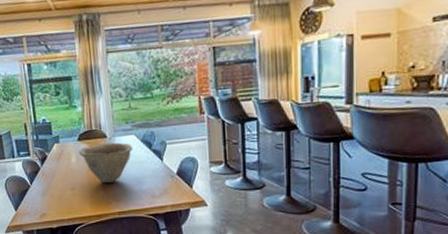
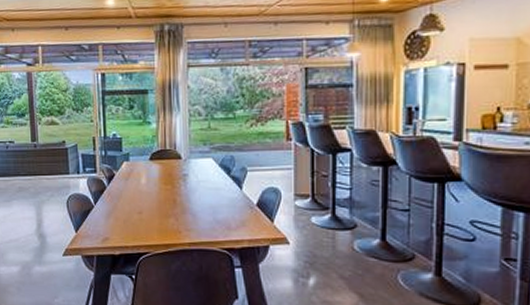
bowl: present [78,142,133,184] -> none [149,165,210,210]

